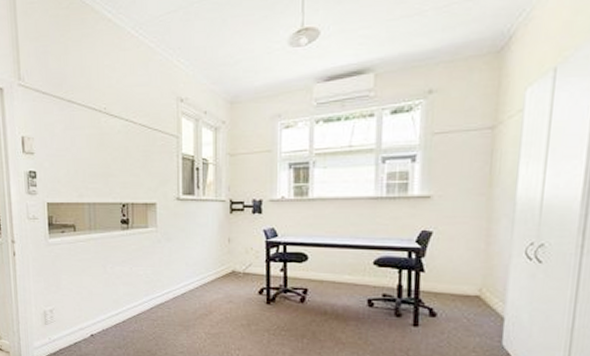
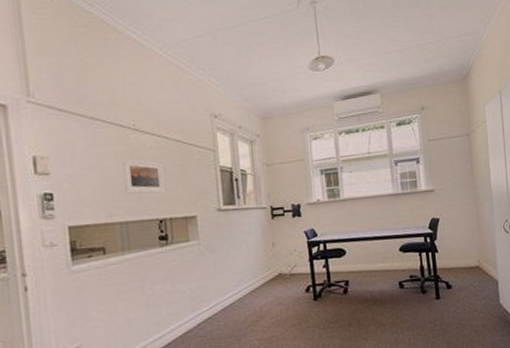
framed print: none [93,141,130,178] -> present [122,158,166,194]

